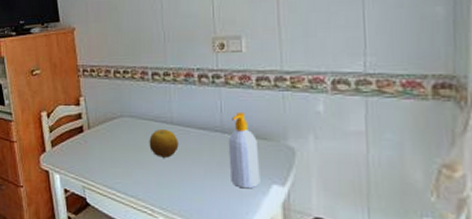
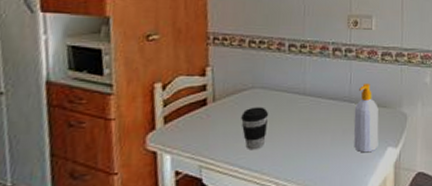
coffee cup: none [114,135,139,175] -> present [241,107,269,149]
fruit: present [149,130,179,158] -> none [279,101,309,129]

